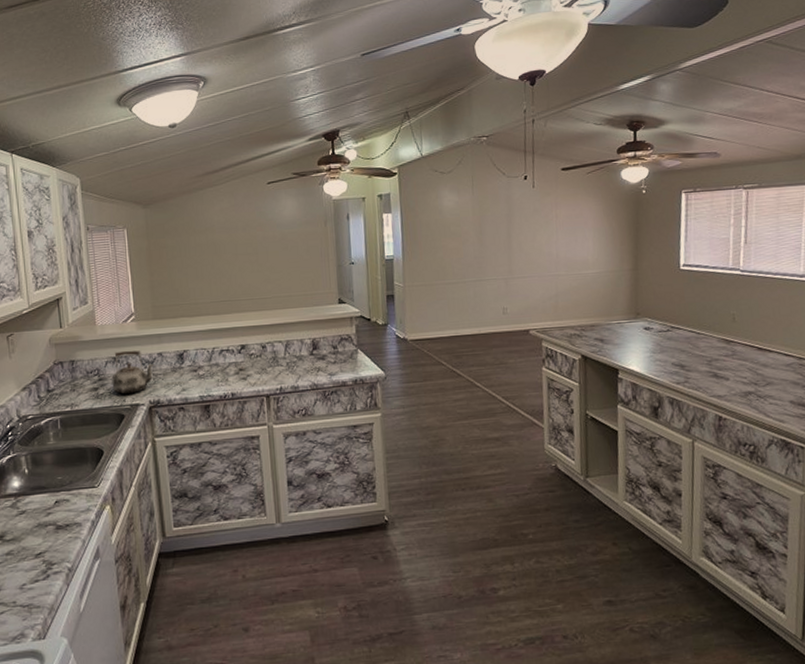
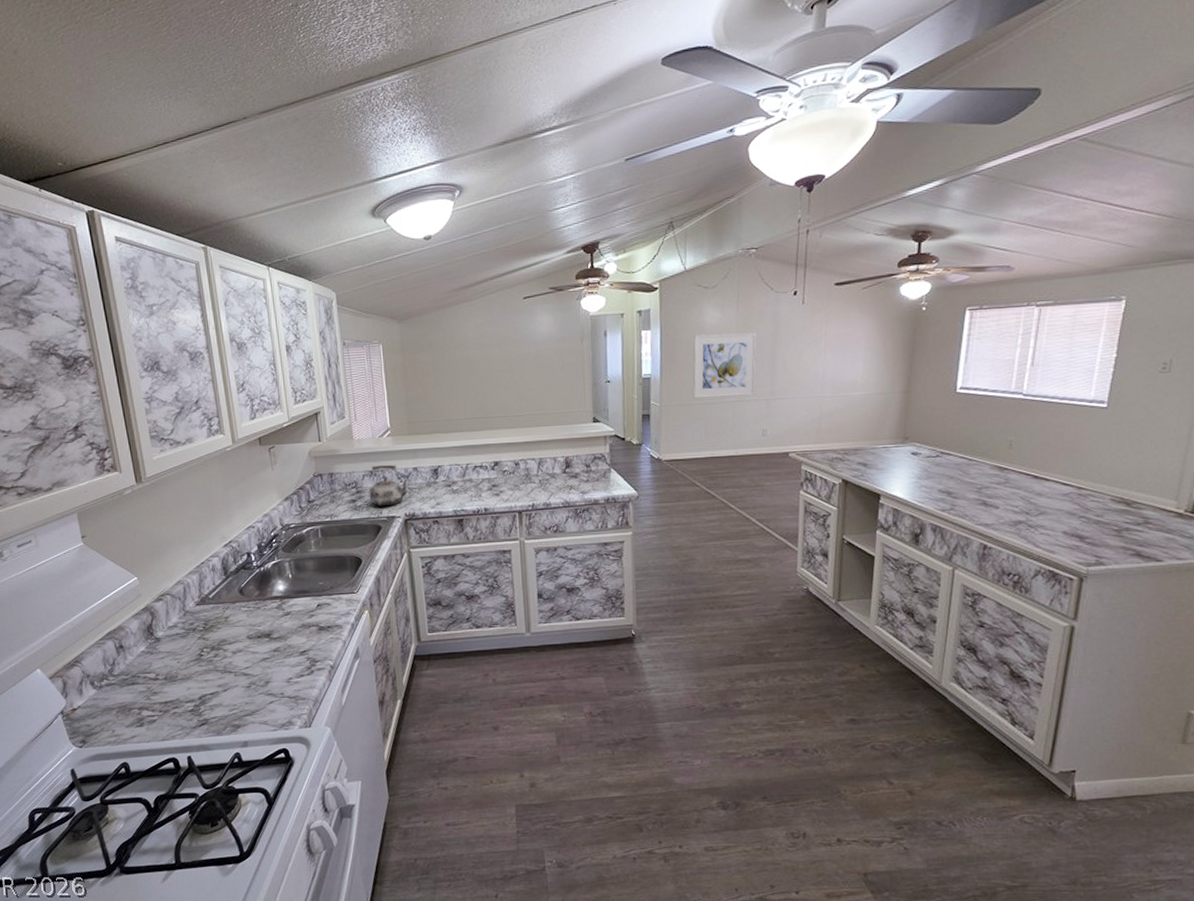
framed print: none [432,215,494,279] -> present [692,332,757,399]

